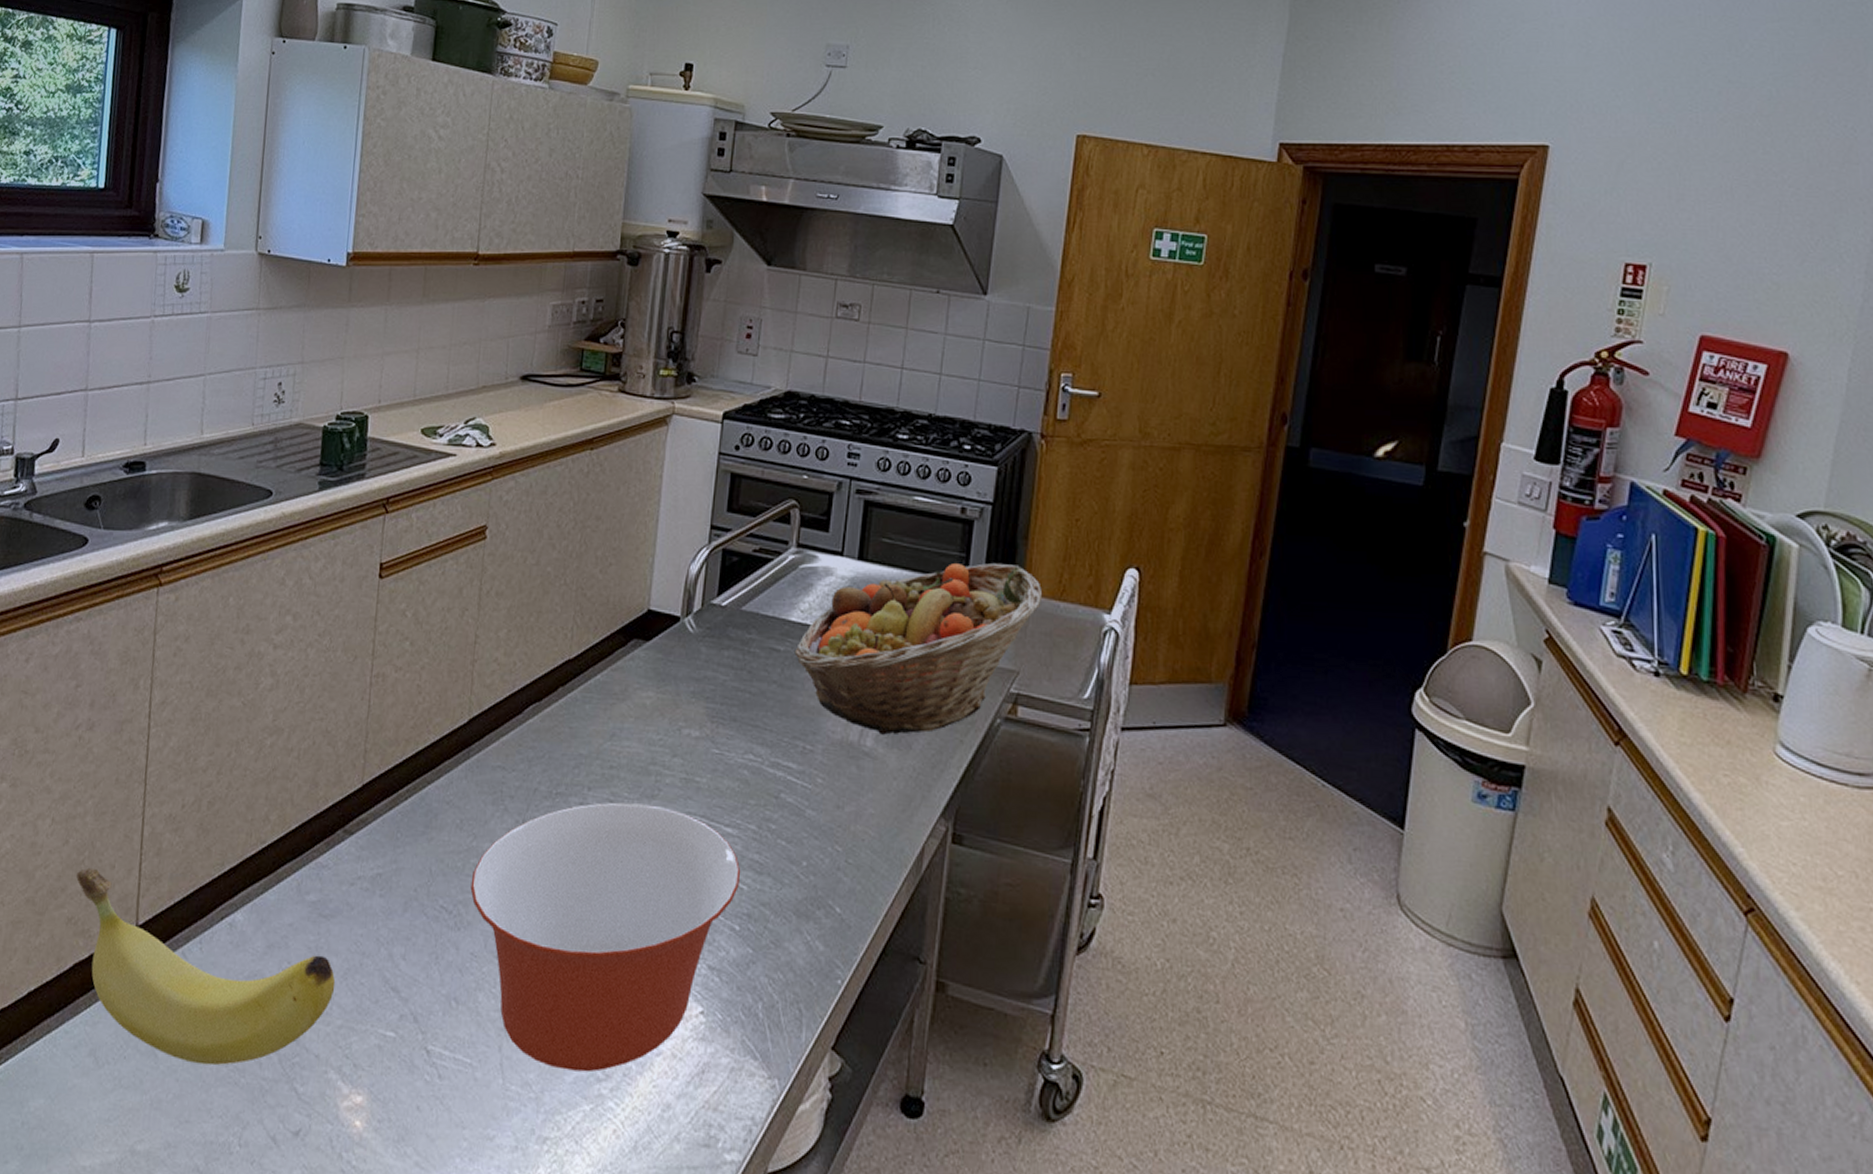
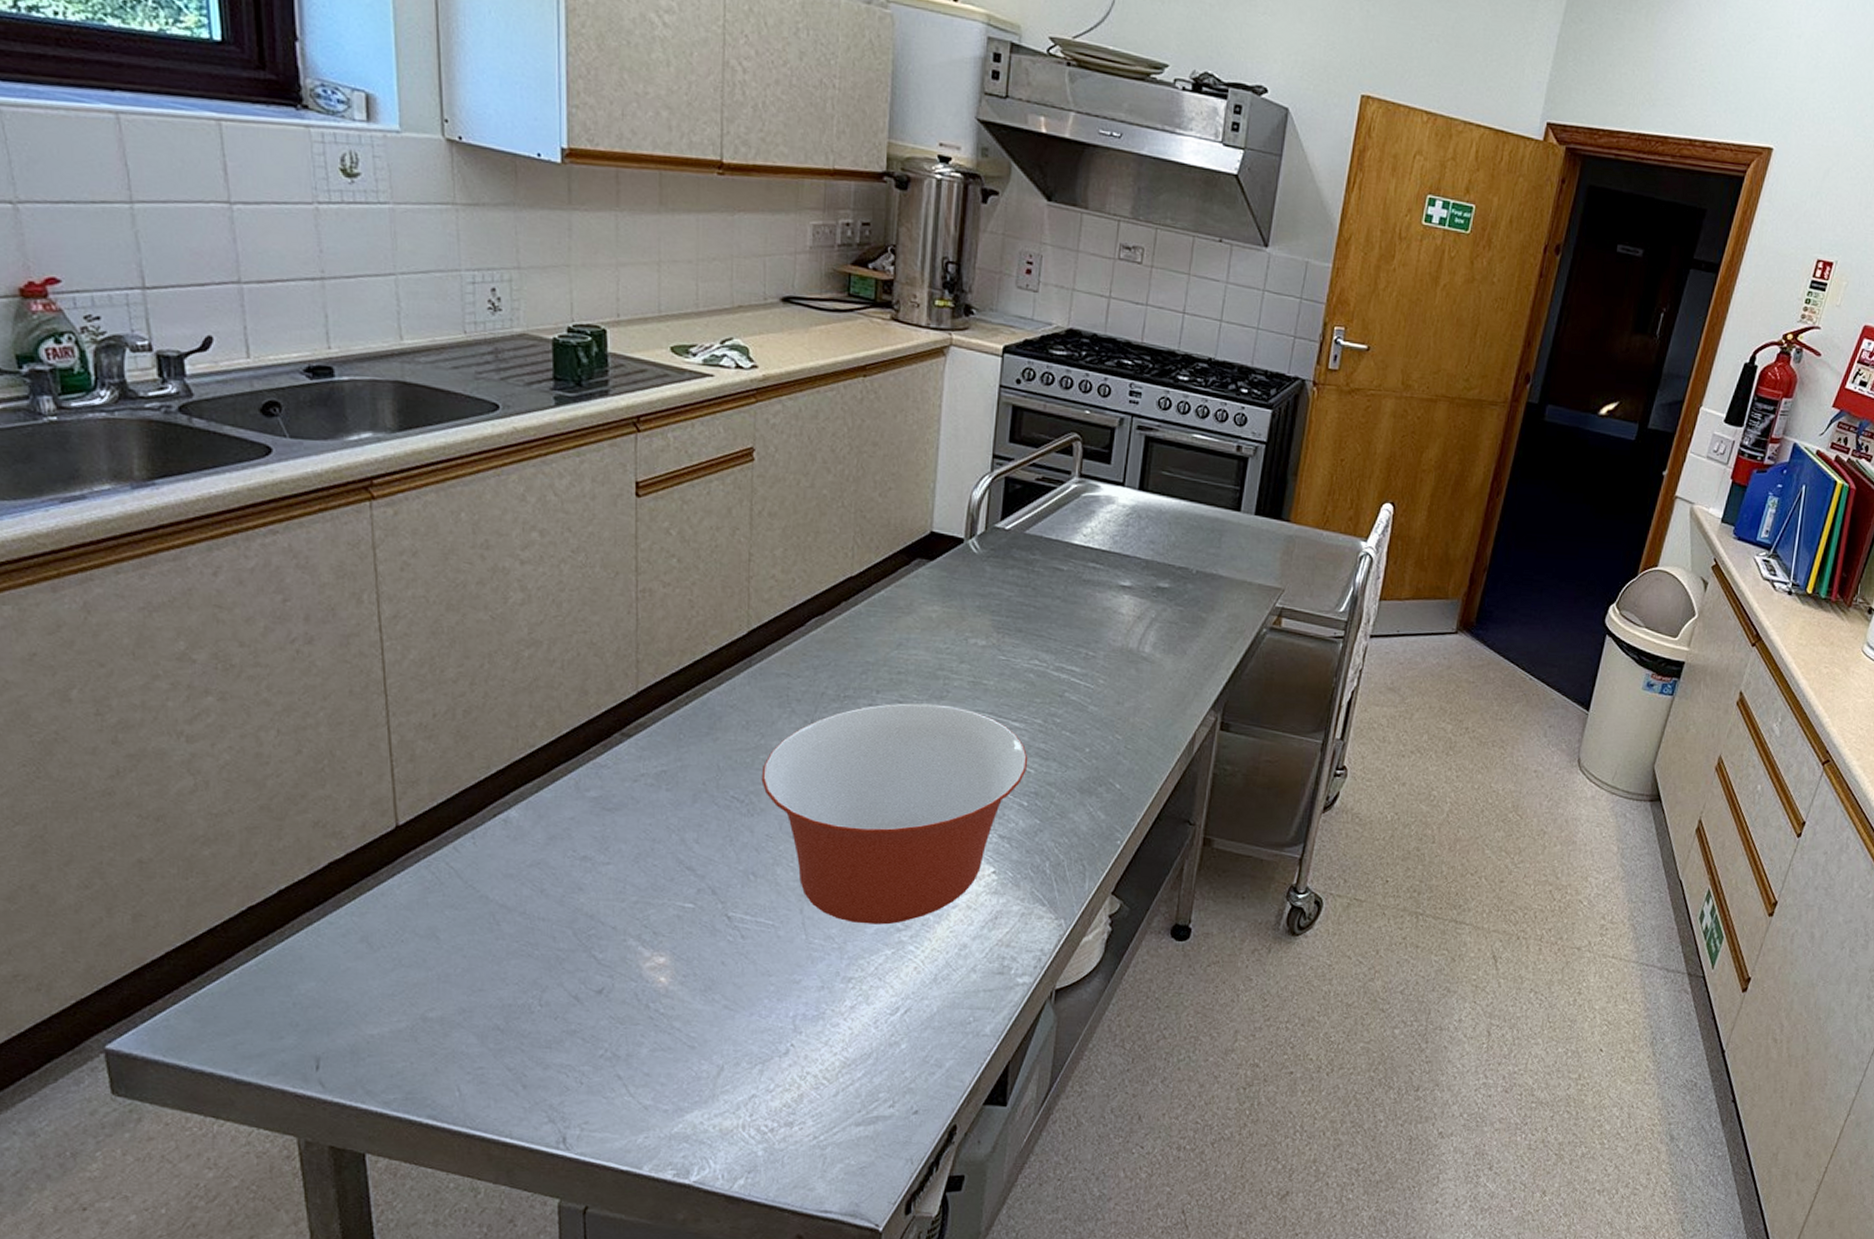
banana: present [75,867,336,1065] -> none [316,775,627,942]
fruit basket: present [794,562,1043,735] -> none [1077,495,1308,643]

